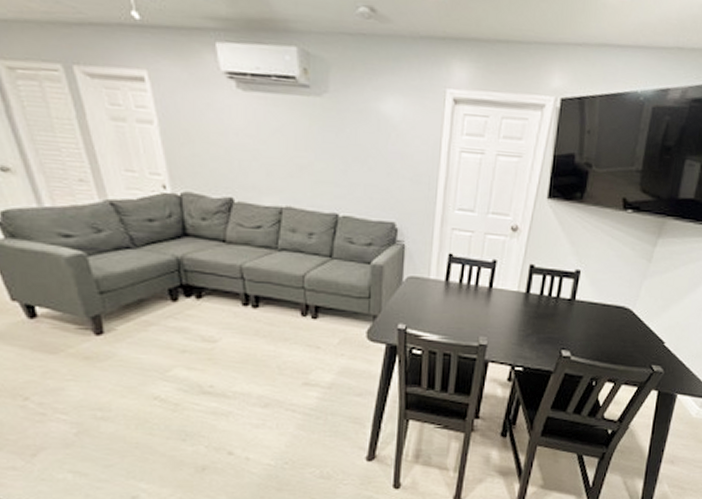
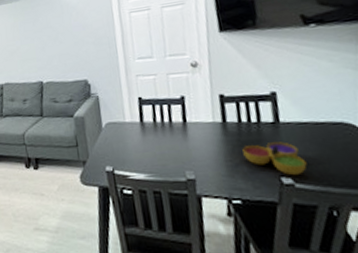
decorative bowl: none [536,318,586,350] -> present [242,142,307,176]

